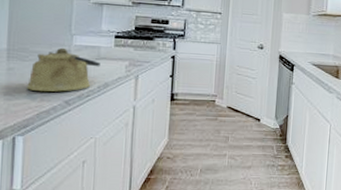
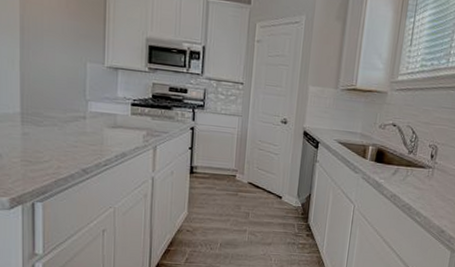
kettle: present [27,47,101,92] -> none [43,113,117,160]

